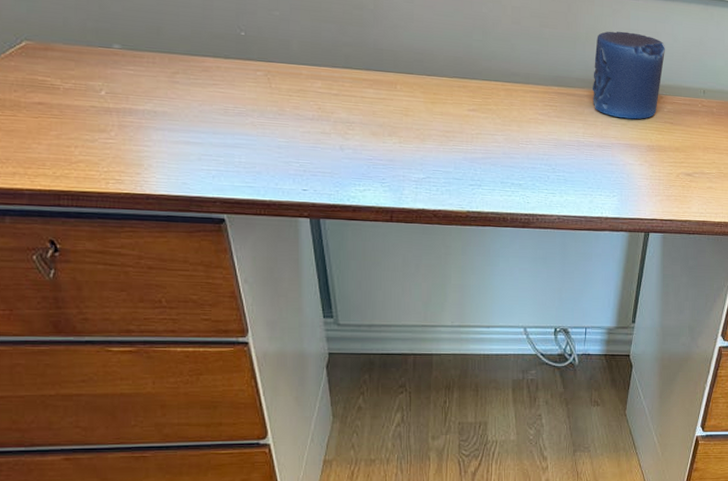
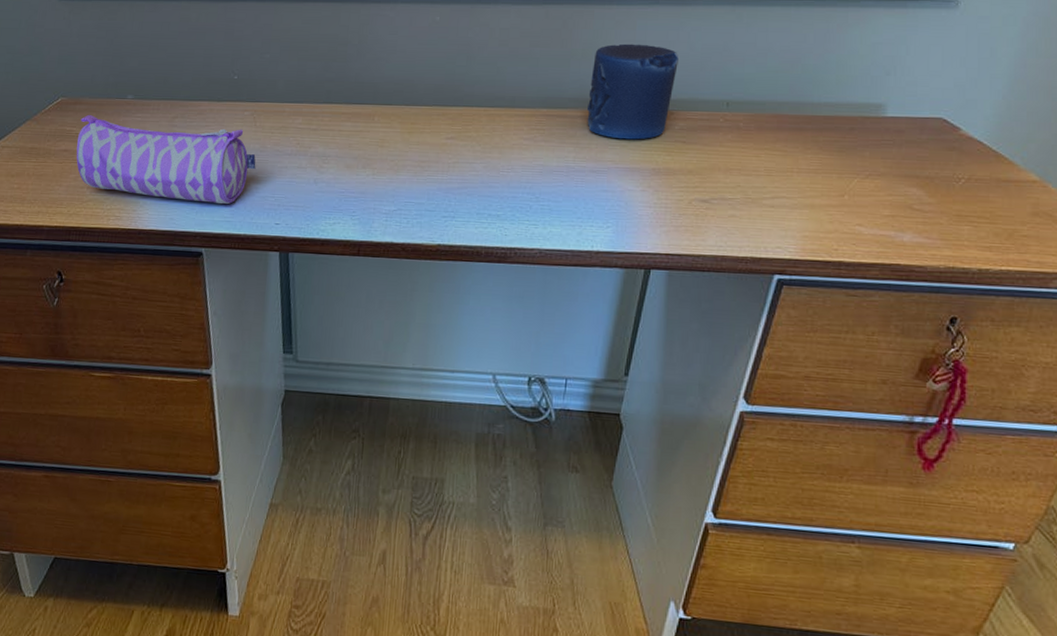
pencil case: none [55,63,276,169] -> present [76,114,256,205]

